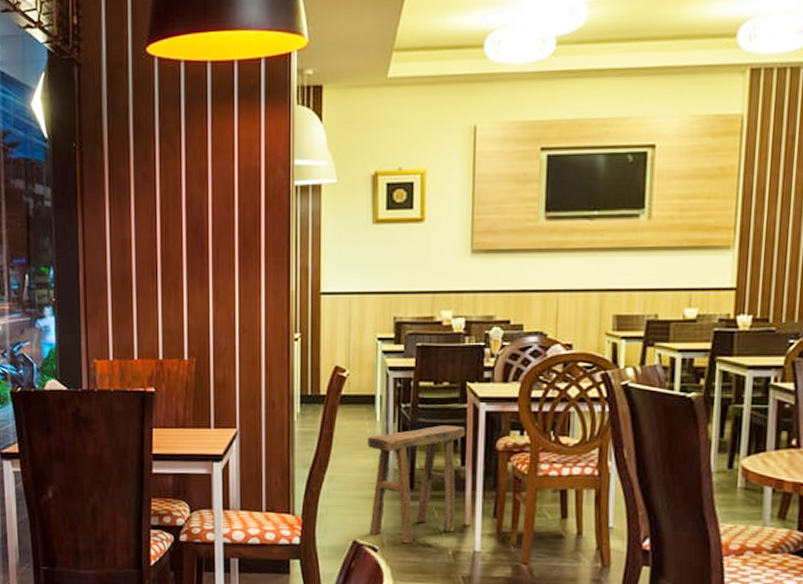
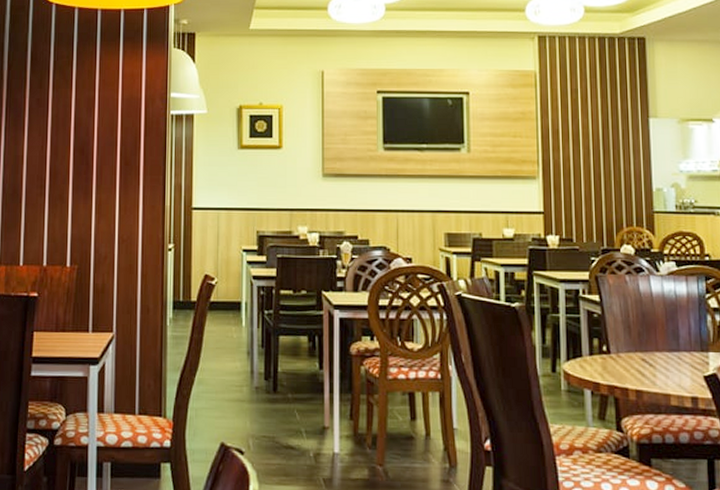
stool: present [367,425,465,544] -> none [233,331,322,446]

